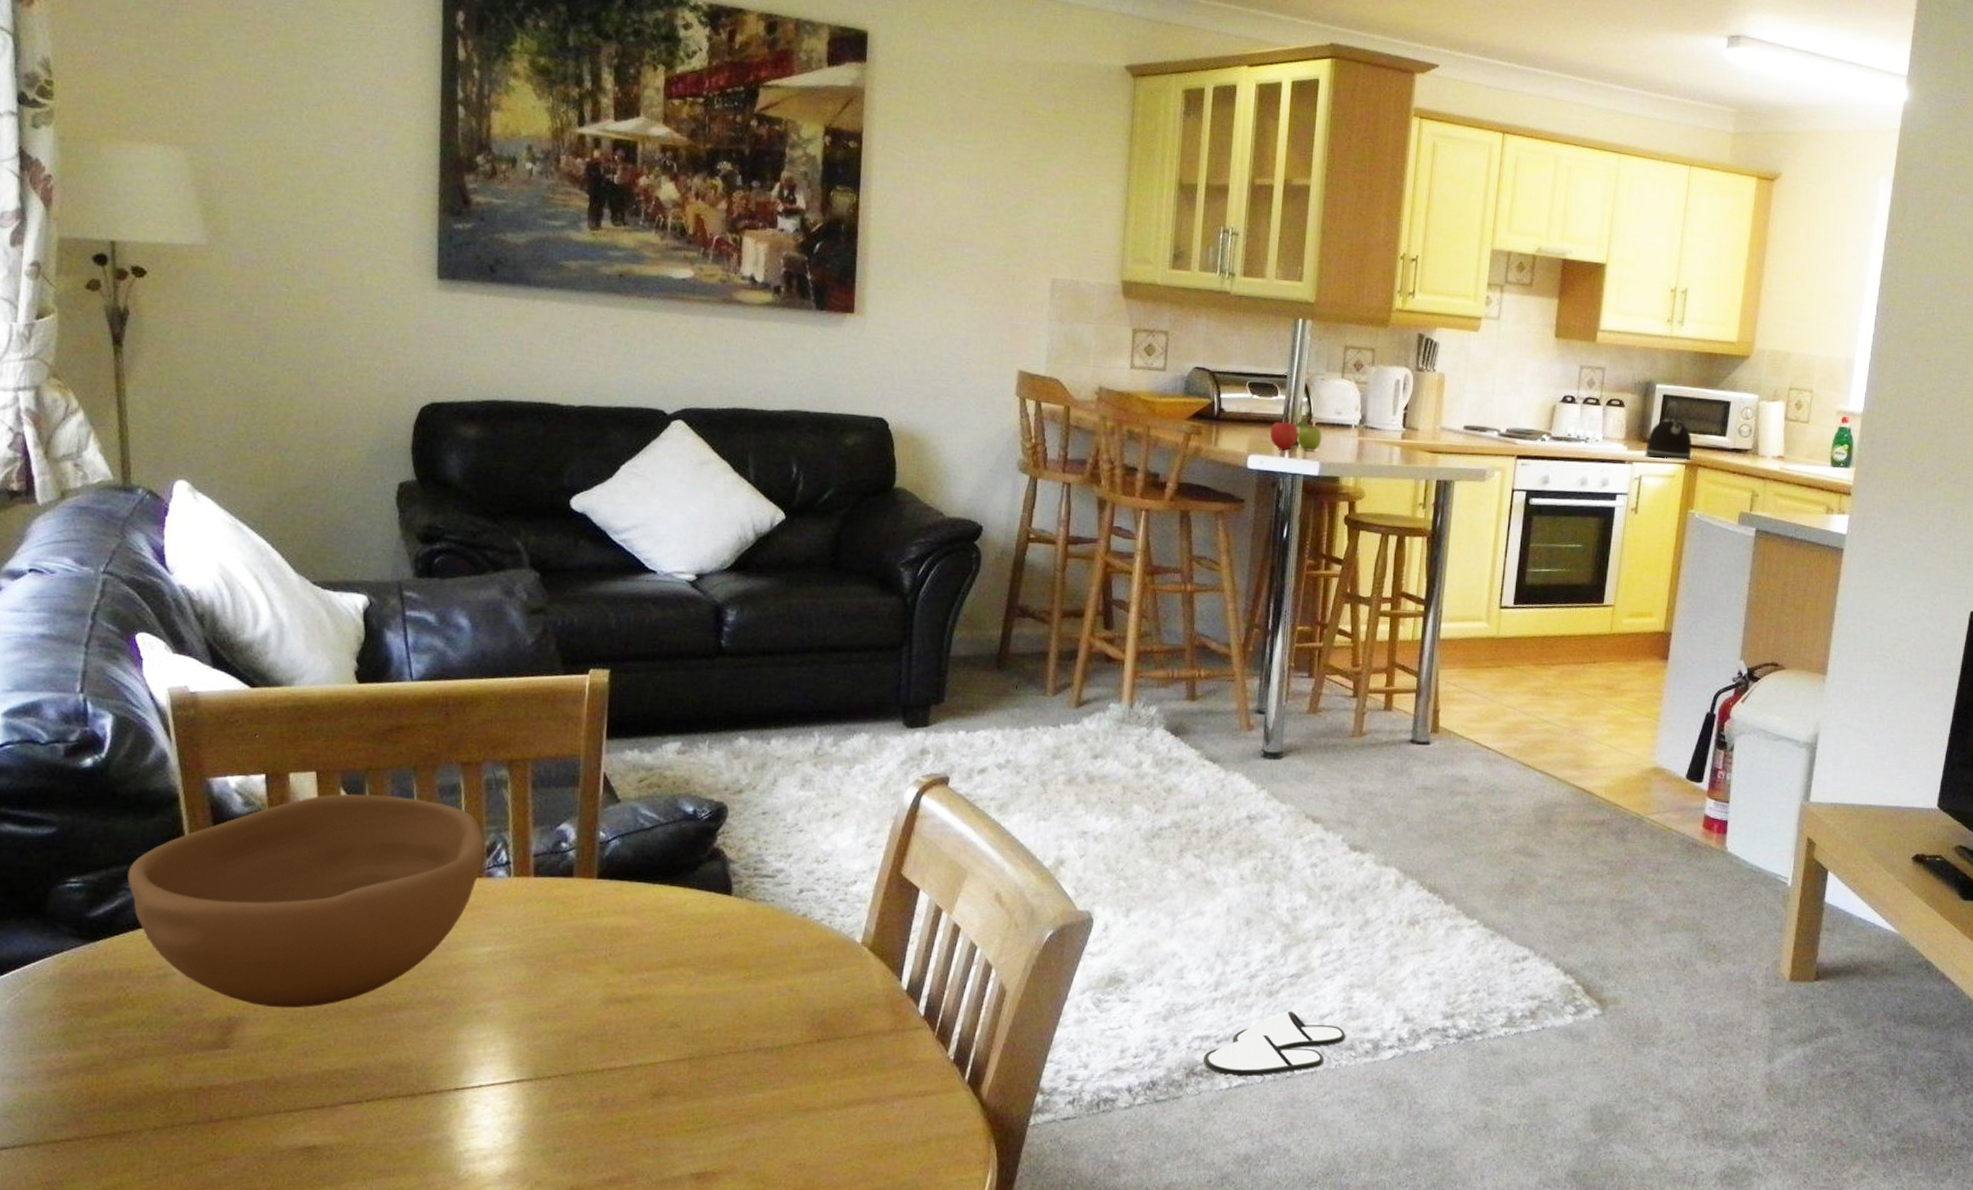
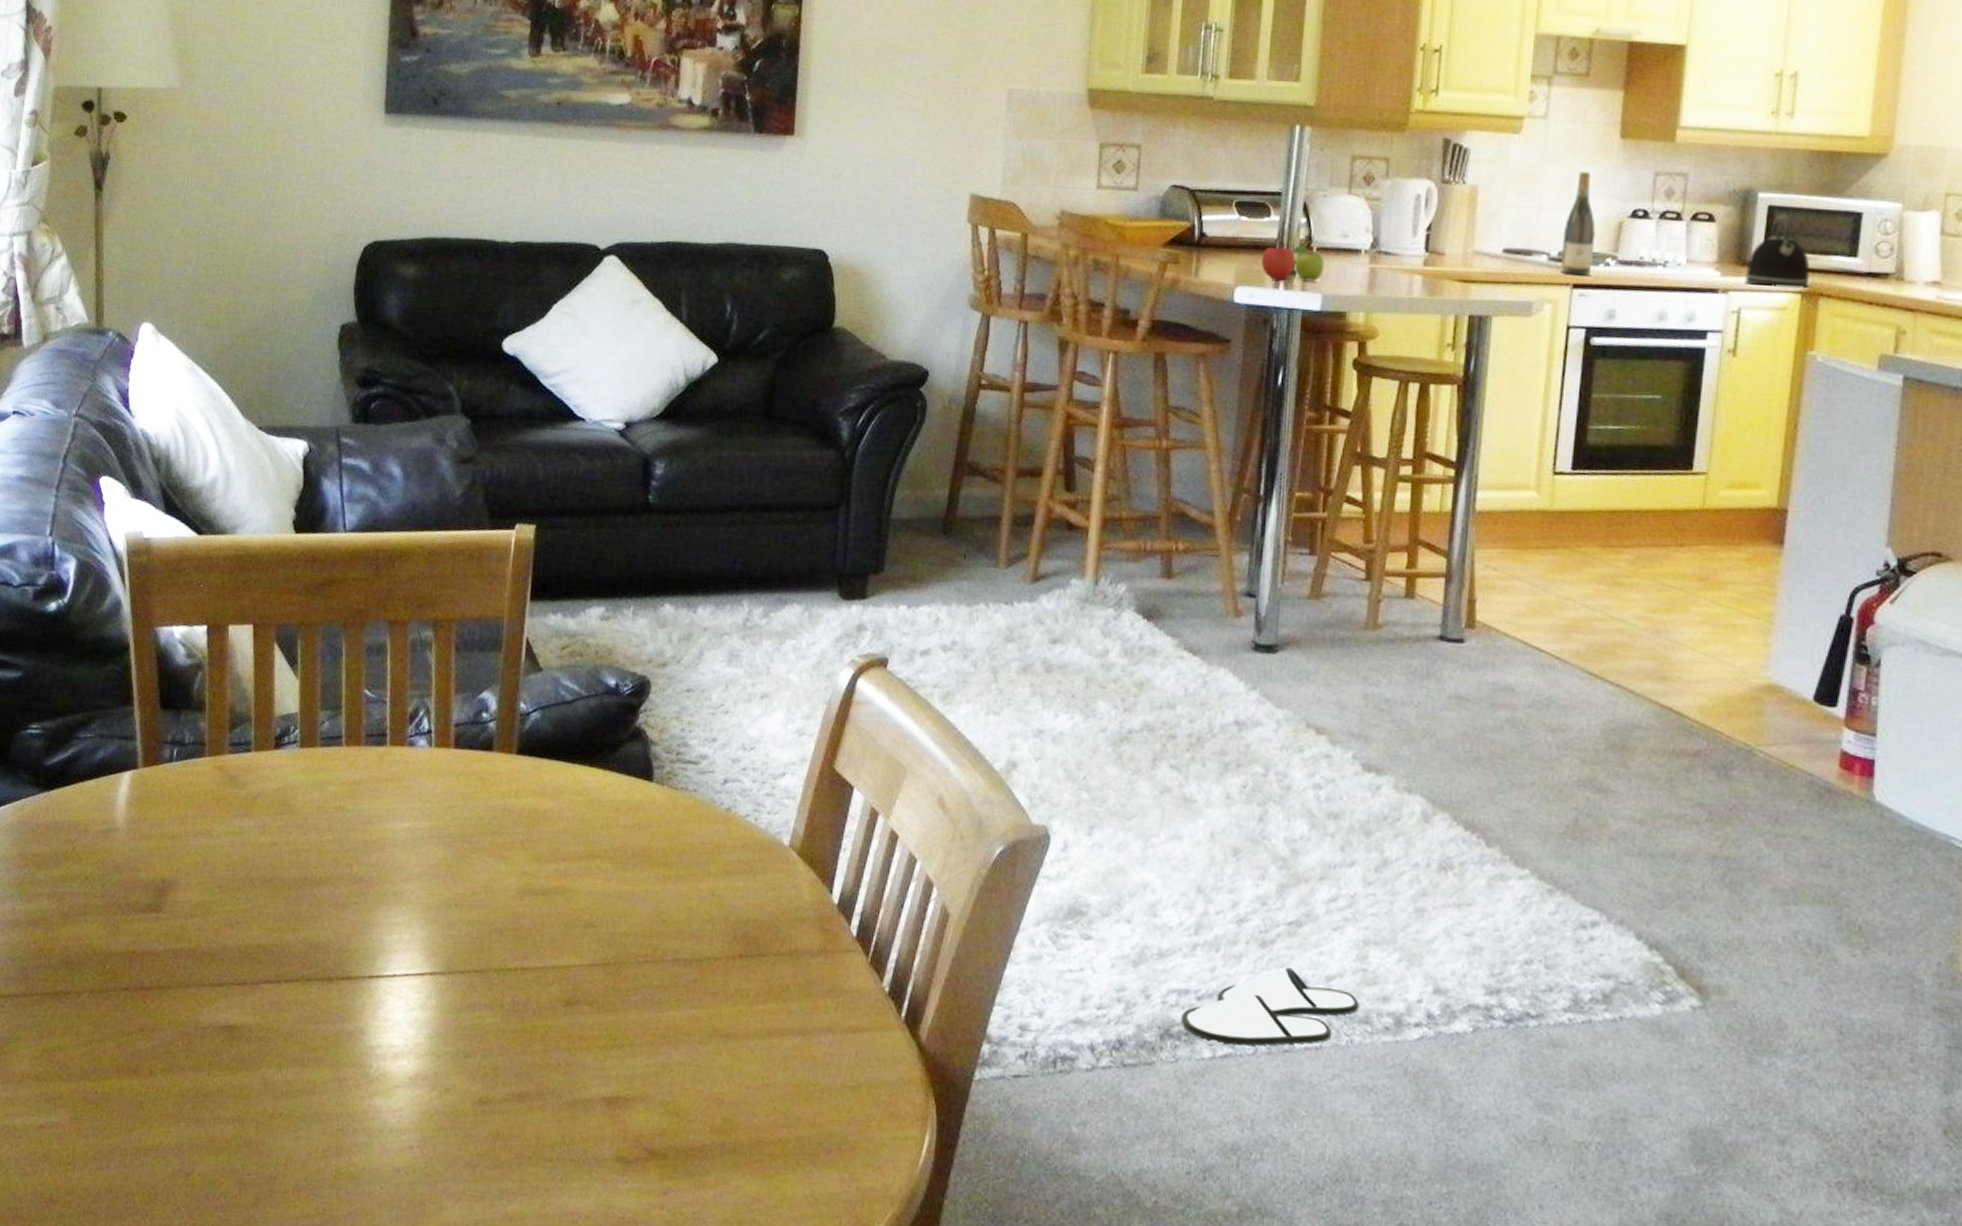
bowl: present [127,793,484,1008] -> none [80,649,408,875]
wine bottle: none [1508,364,1535,449] -> present [1561,172,1596,276]

